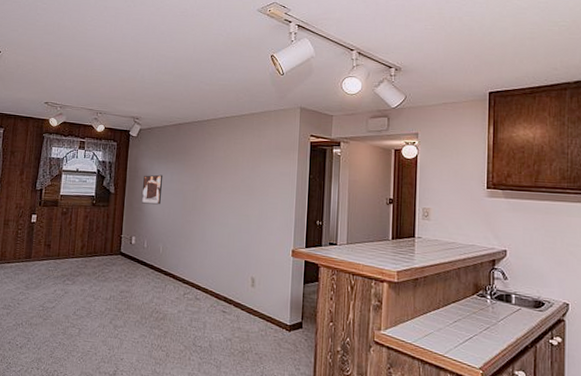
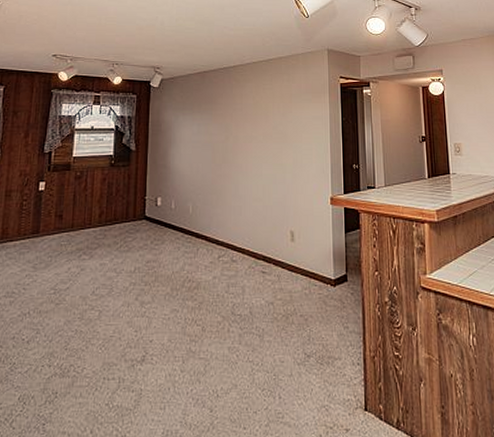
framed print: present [141,174,163,205] -> none [166,127,190,160]

